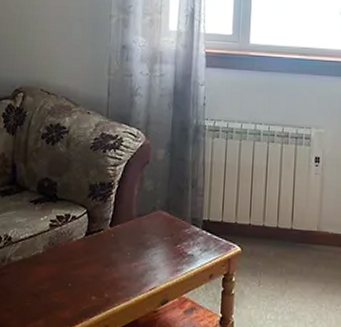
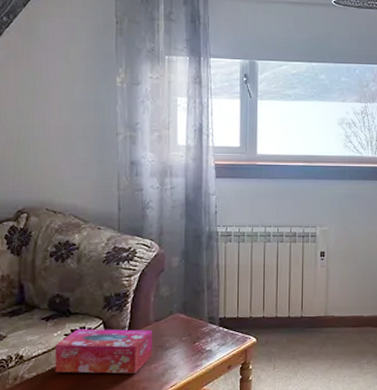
tissue box: none [39,216,135,270] -> present [54,328,153,374]

